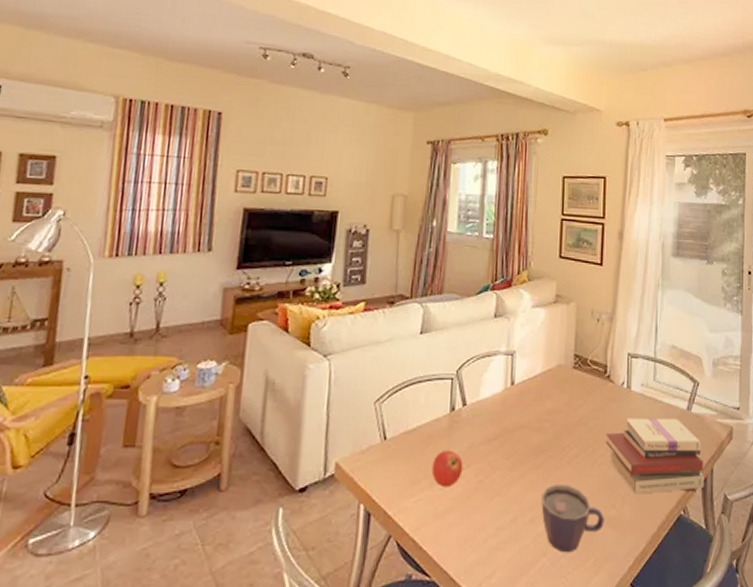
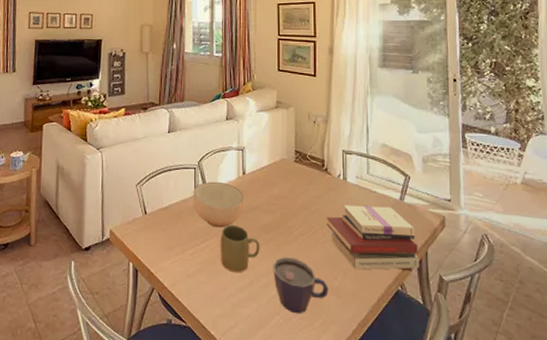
fruit: present [431,450,463,488] -> none [182,224,207,254]
bowl: none [448,395,511,453] -> present [193,181,244,228]
mug: none [478,448,528,508] -> present [220,224,260,273]

